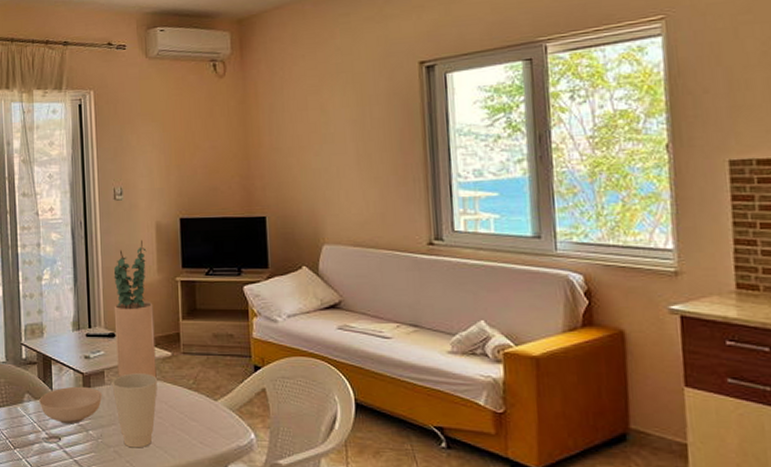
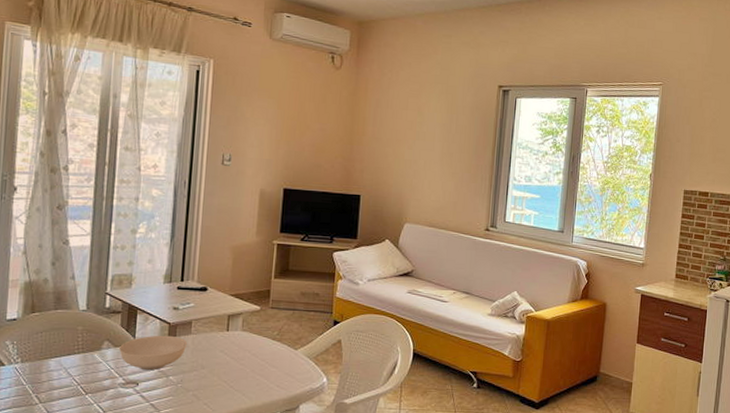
cup: present [111,373,158,448] -> none [198,324,245,392]
vase: present [113,239,157,391] -> none [205,204,249,340]

